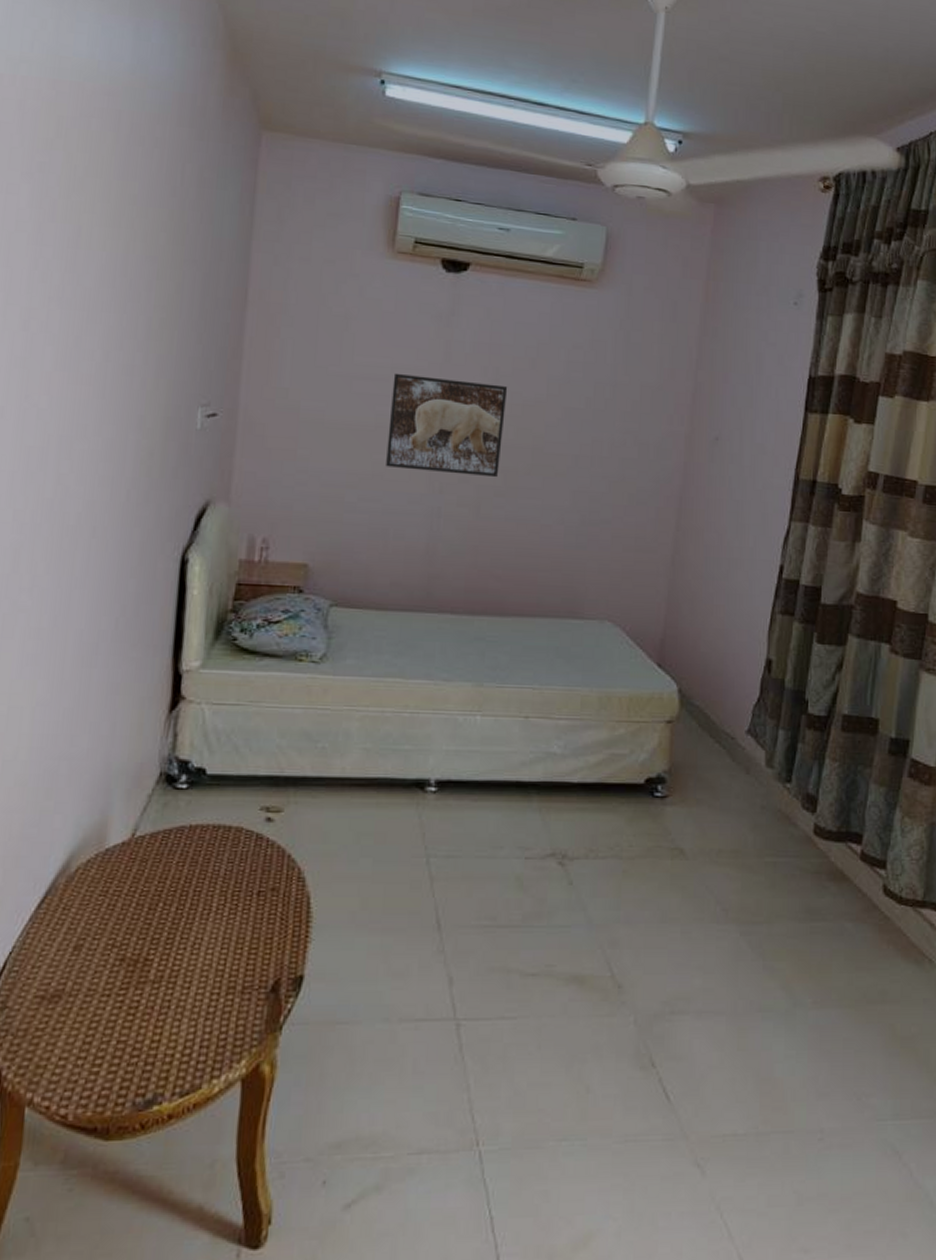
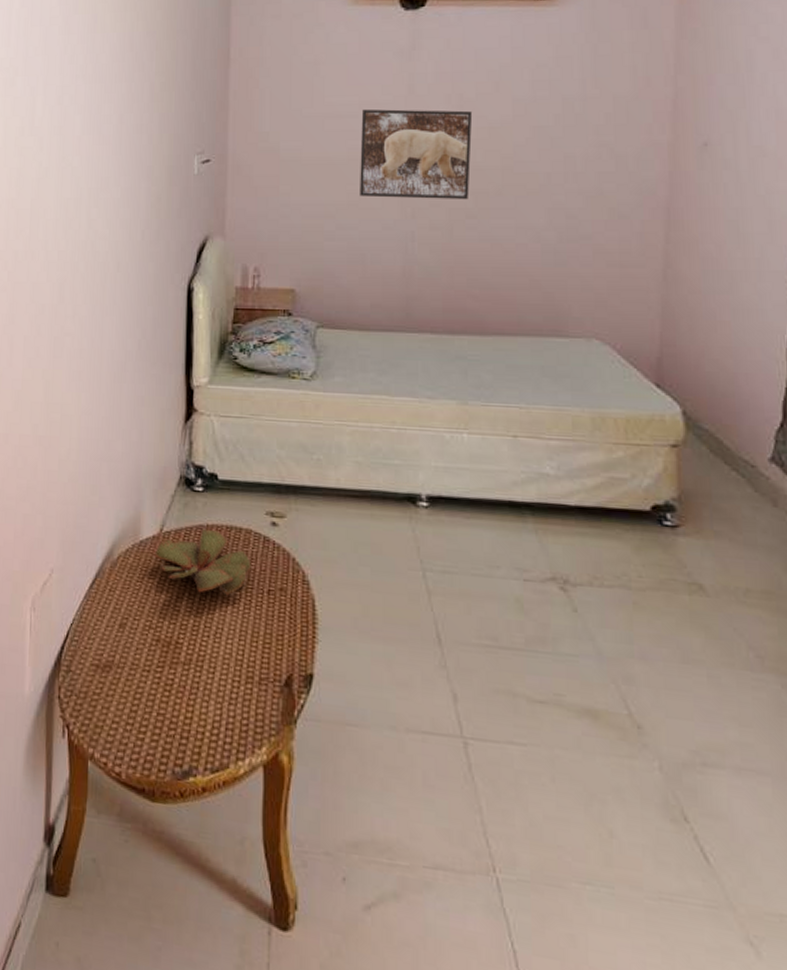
succulent plant: none [123,830,241,902] -> present [154,528,252,596]

